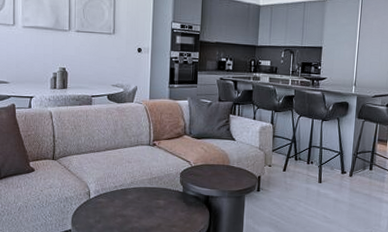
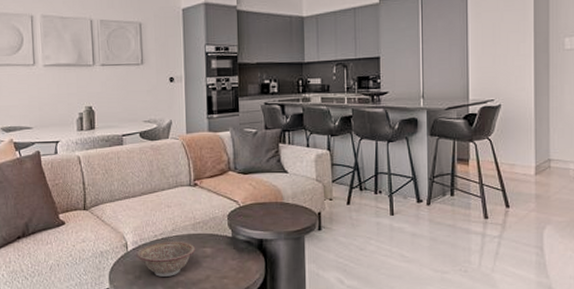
decorative bowl: none [98,192,150,223] -> present [136,242,196,277]

